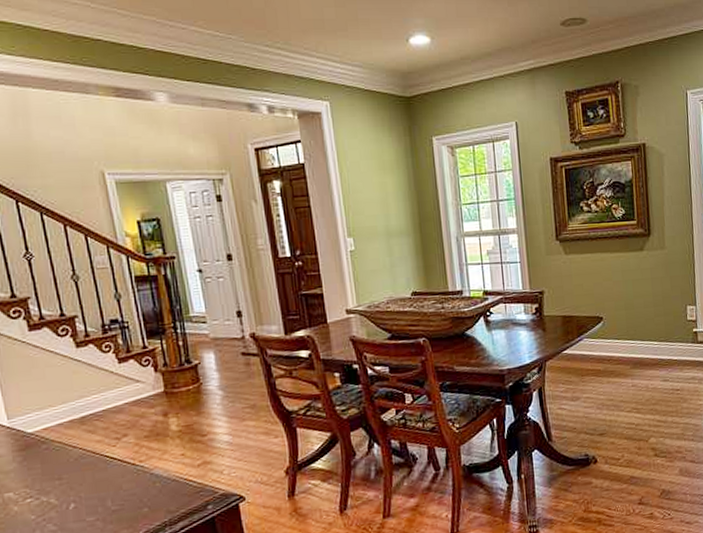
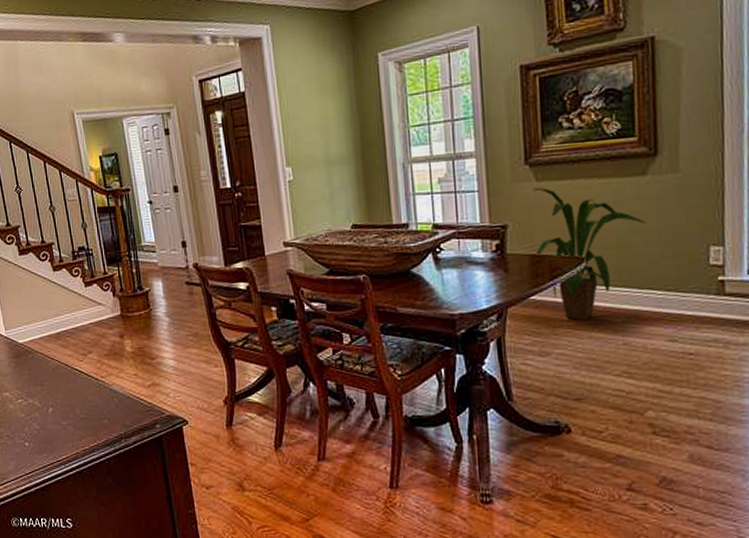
house plant: none [562,259,645,369] -> present [532,187,646,321]

